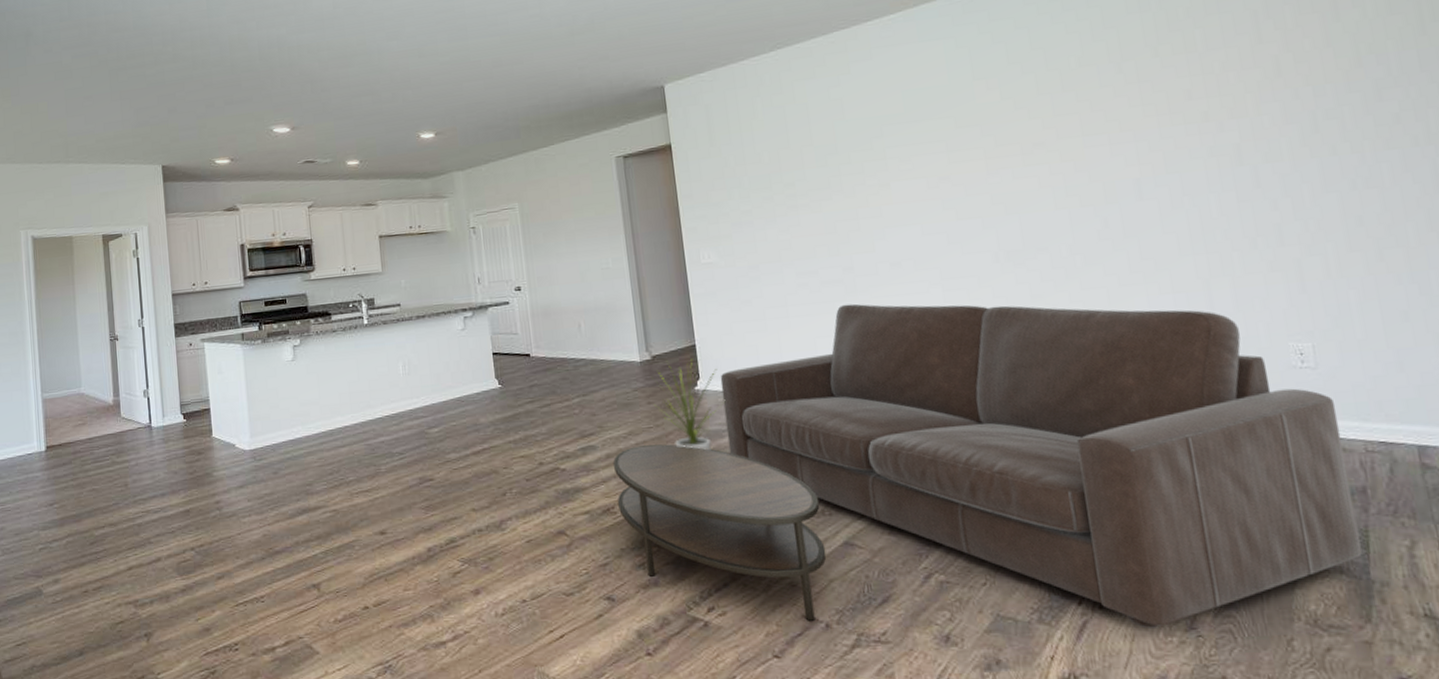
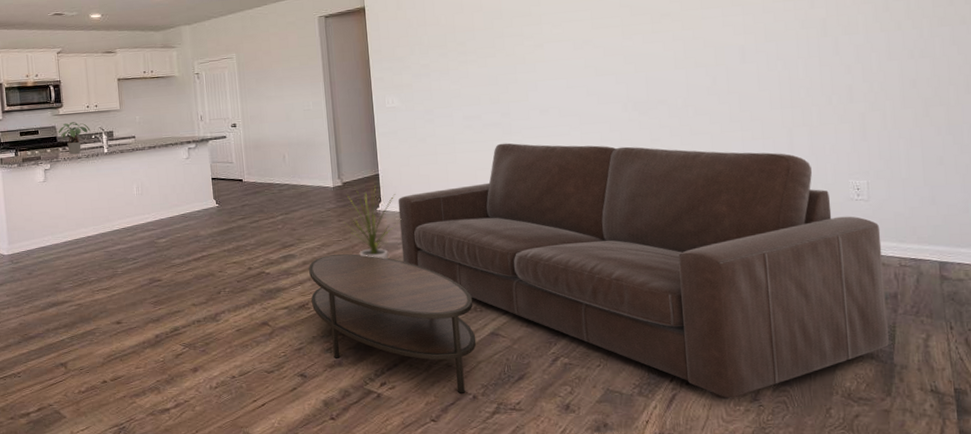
potted plant: none [310,288,348,328] -> present [58,122,91,155]

